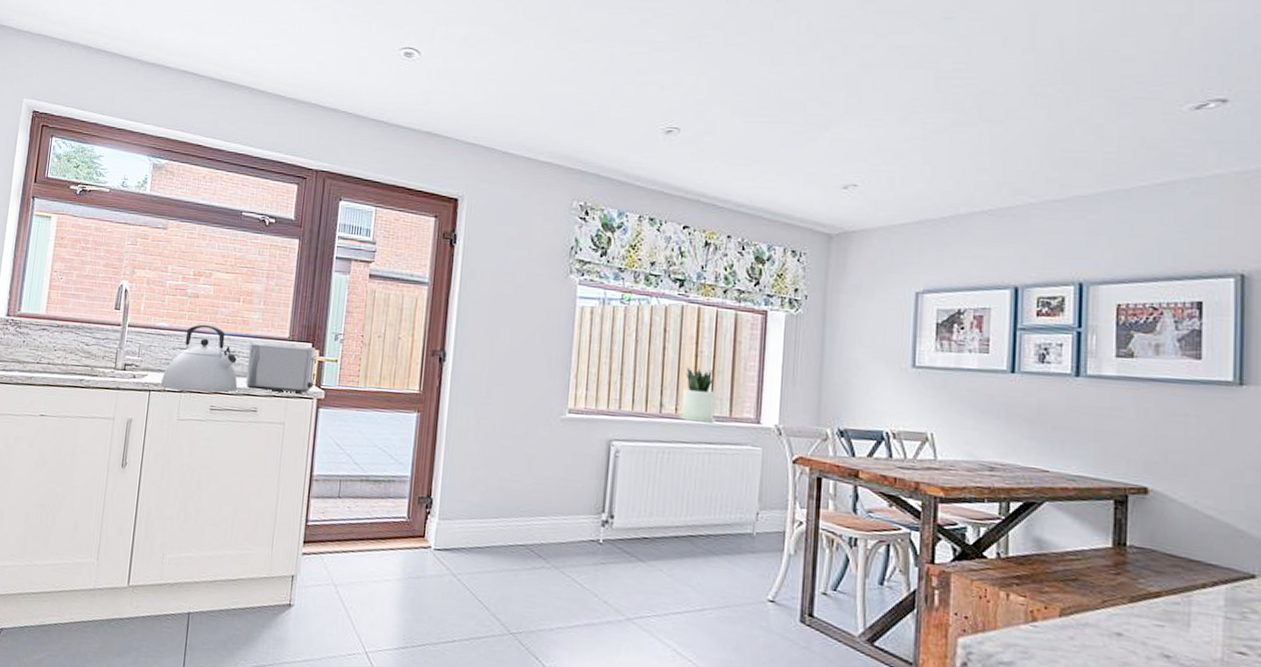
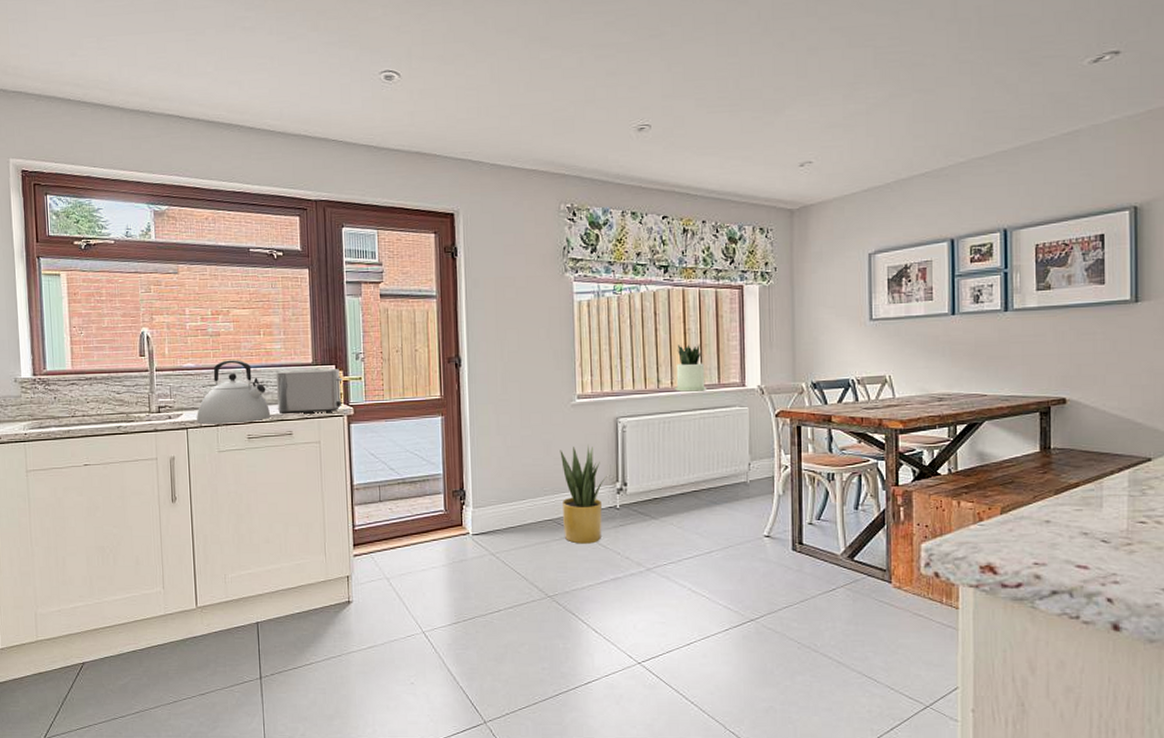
planter: none [536,466,591,580] -> present [560,445,606,544]

